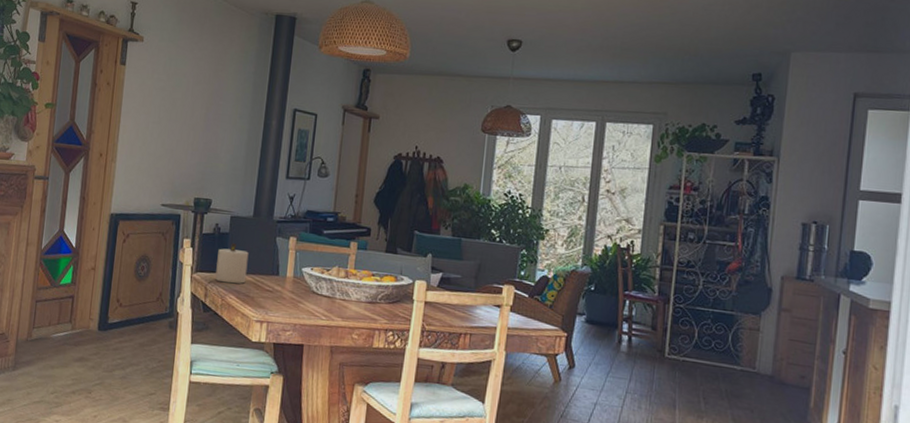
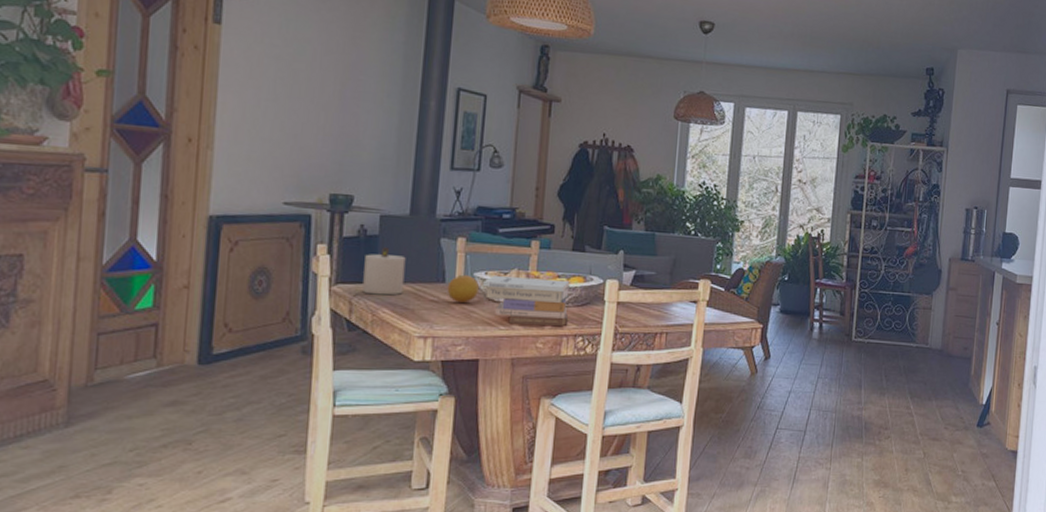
fruit: none [280,269,306,295] -> present [447,274,479,304]
books: none [309,272,383,322] -> present [483,276,570,327]

